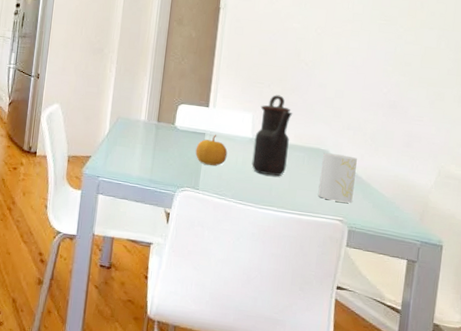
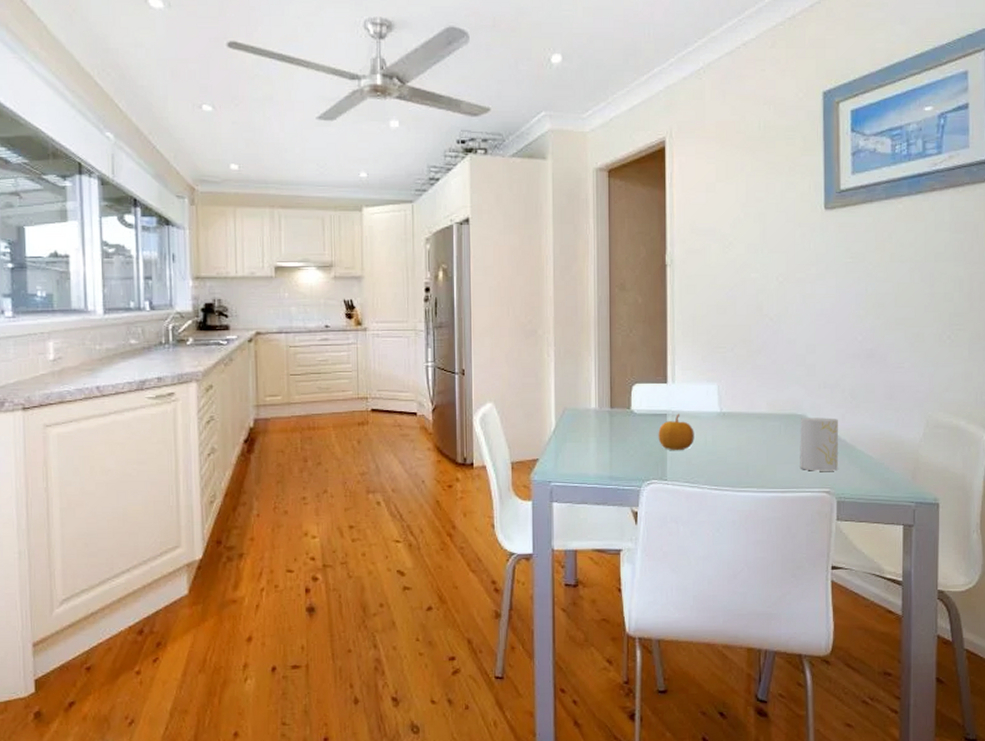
teapot: present [251,94,293,176] -> none [723,358,763,453]

